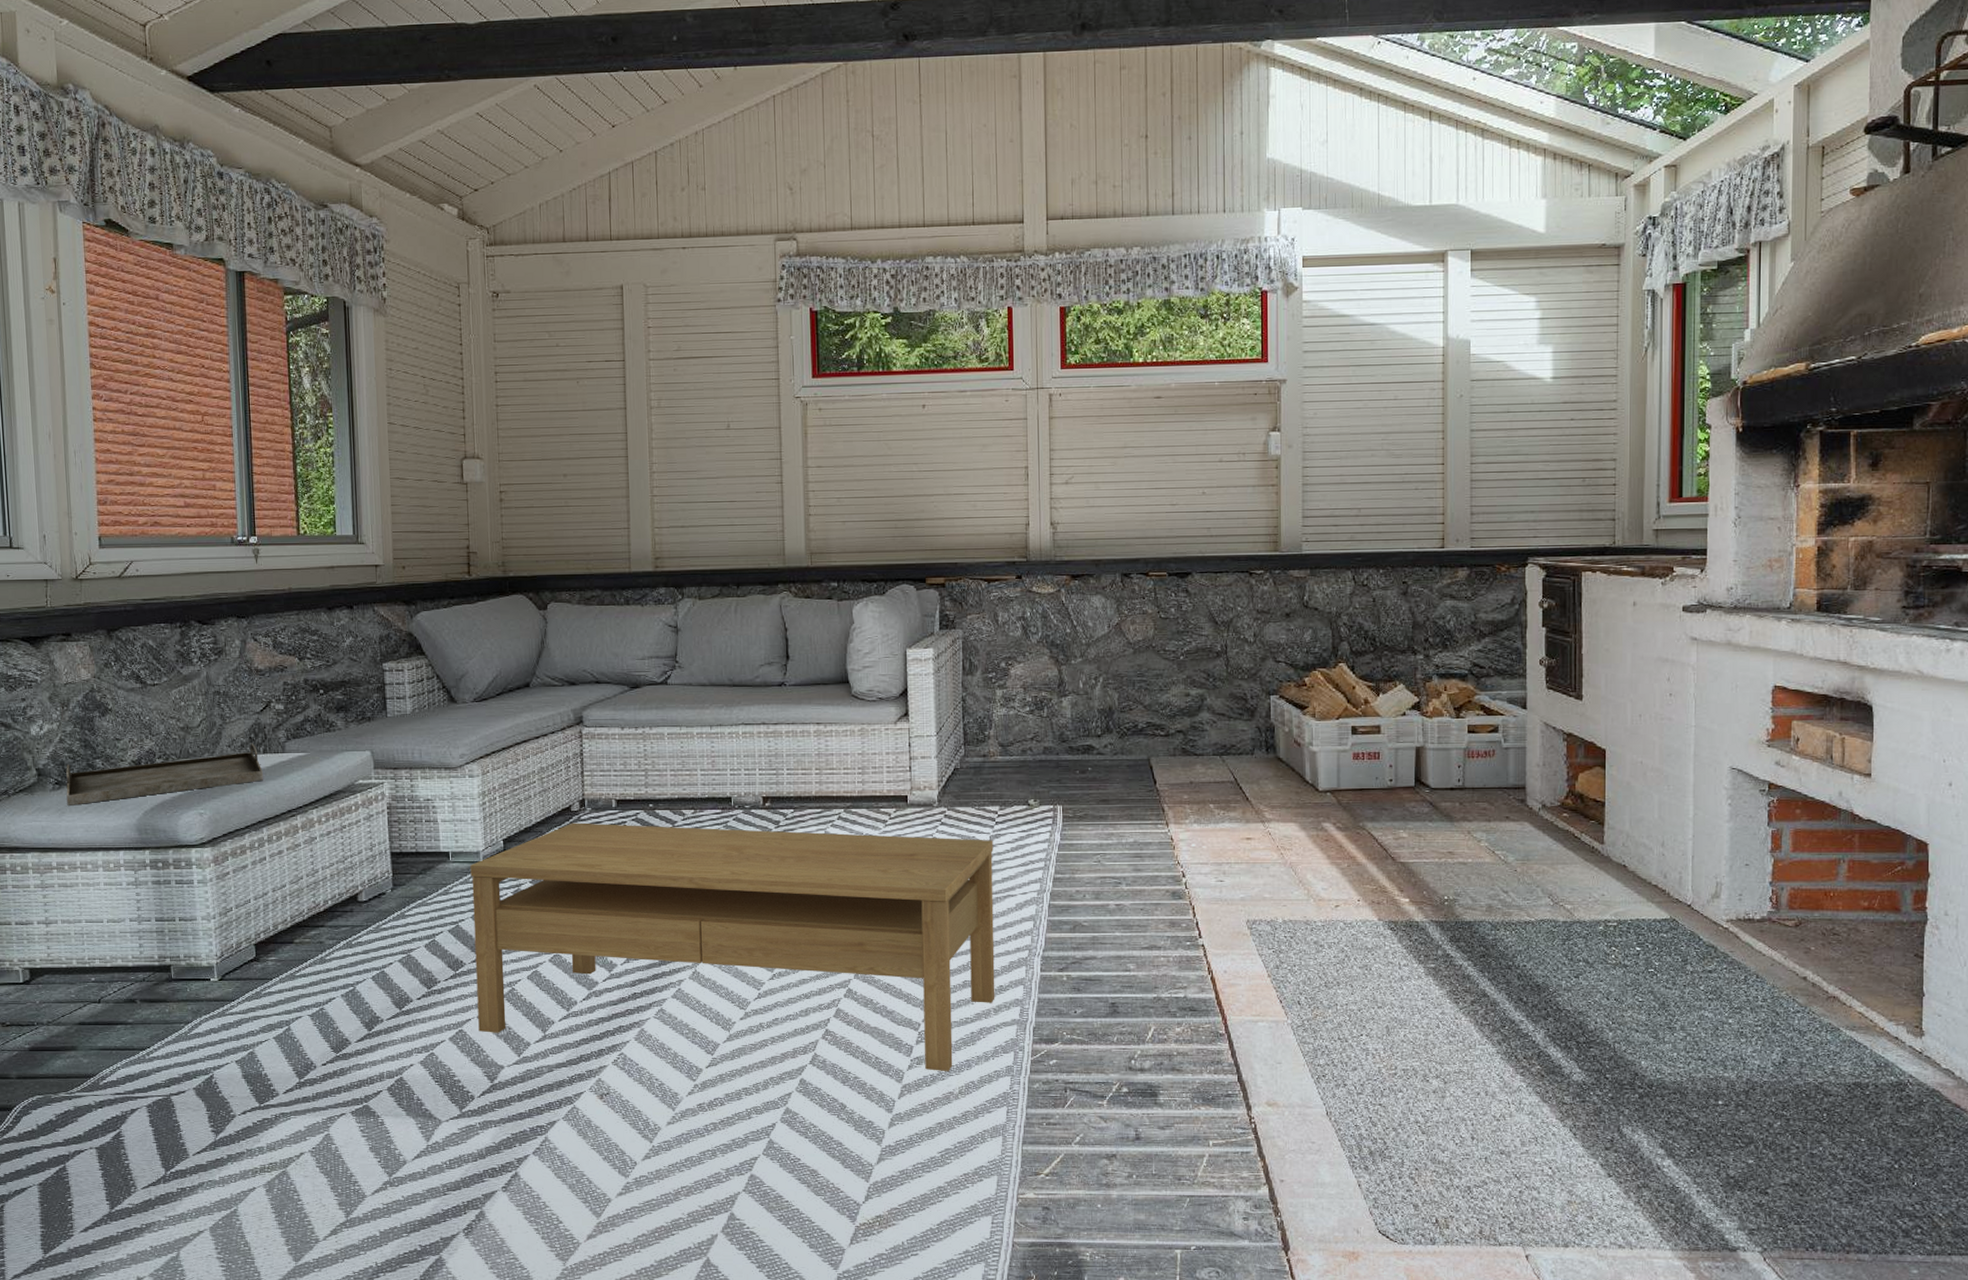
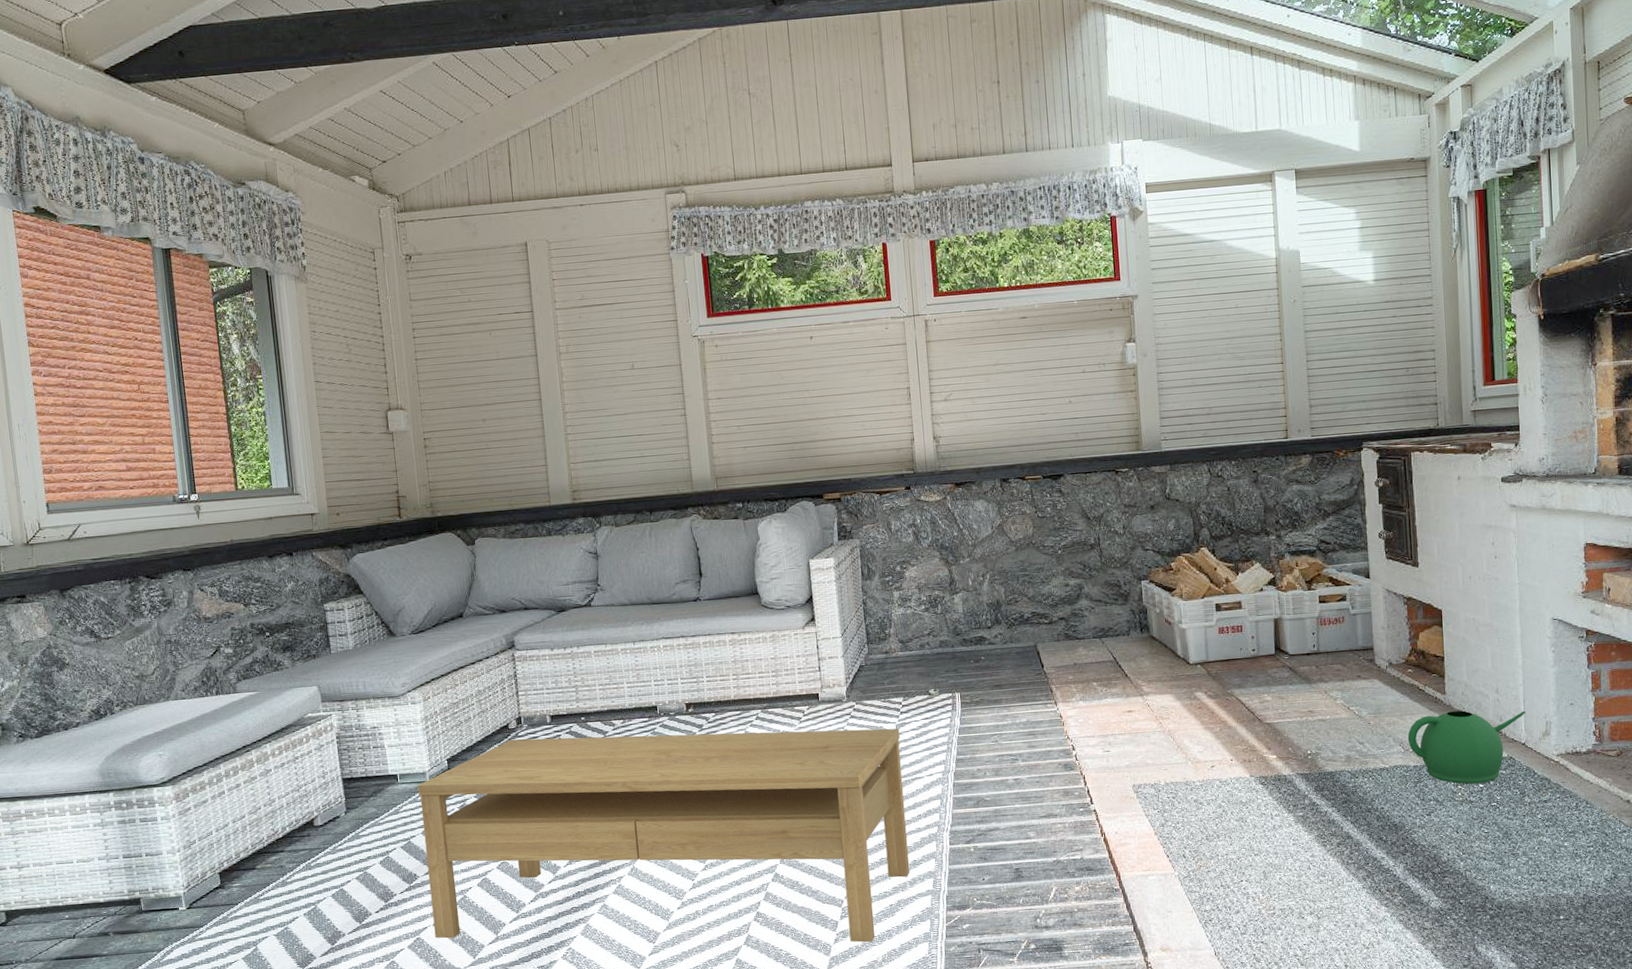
serving tray: present [66,743,263,806] -> none [28,686,218,756]
watering can: none [1558,863,1694,946] -> present [1407,710,1526,784]

